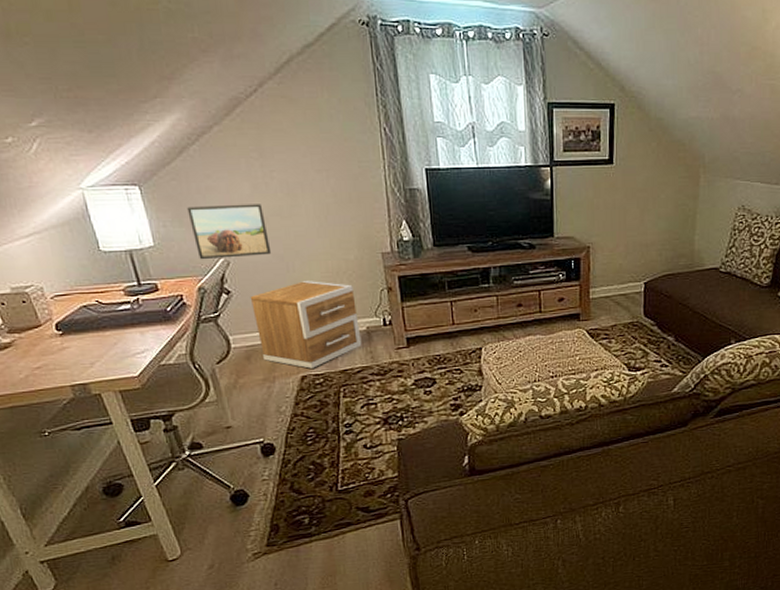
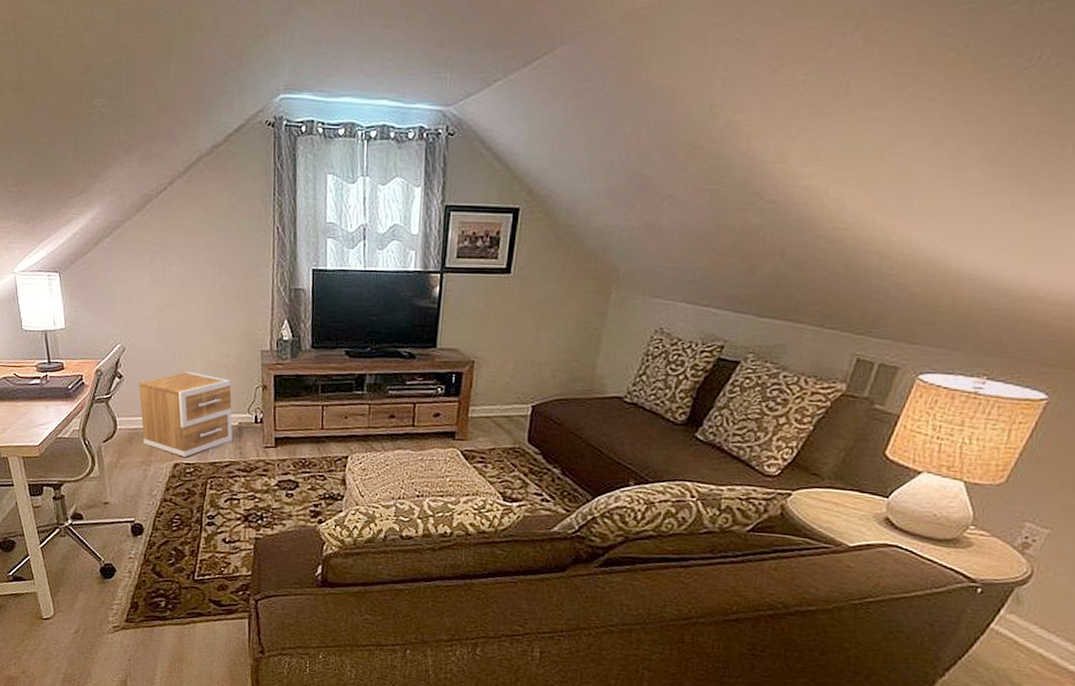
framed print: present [187,204,272,260] -> none [96,294,162,345]

